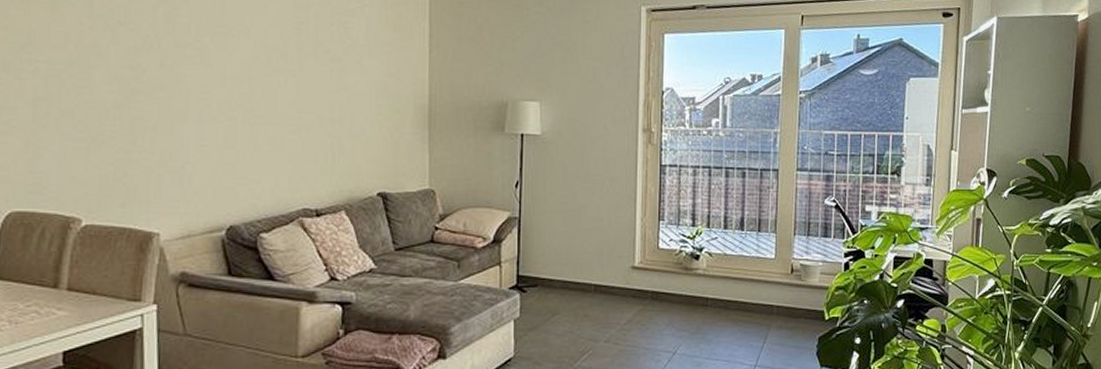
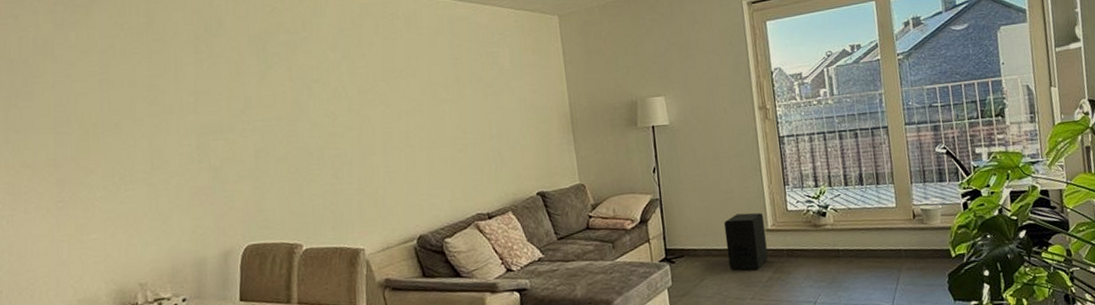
speaker: none [586,245,632,311] -> present [723,212,769,271]

